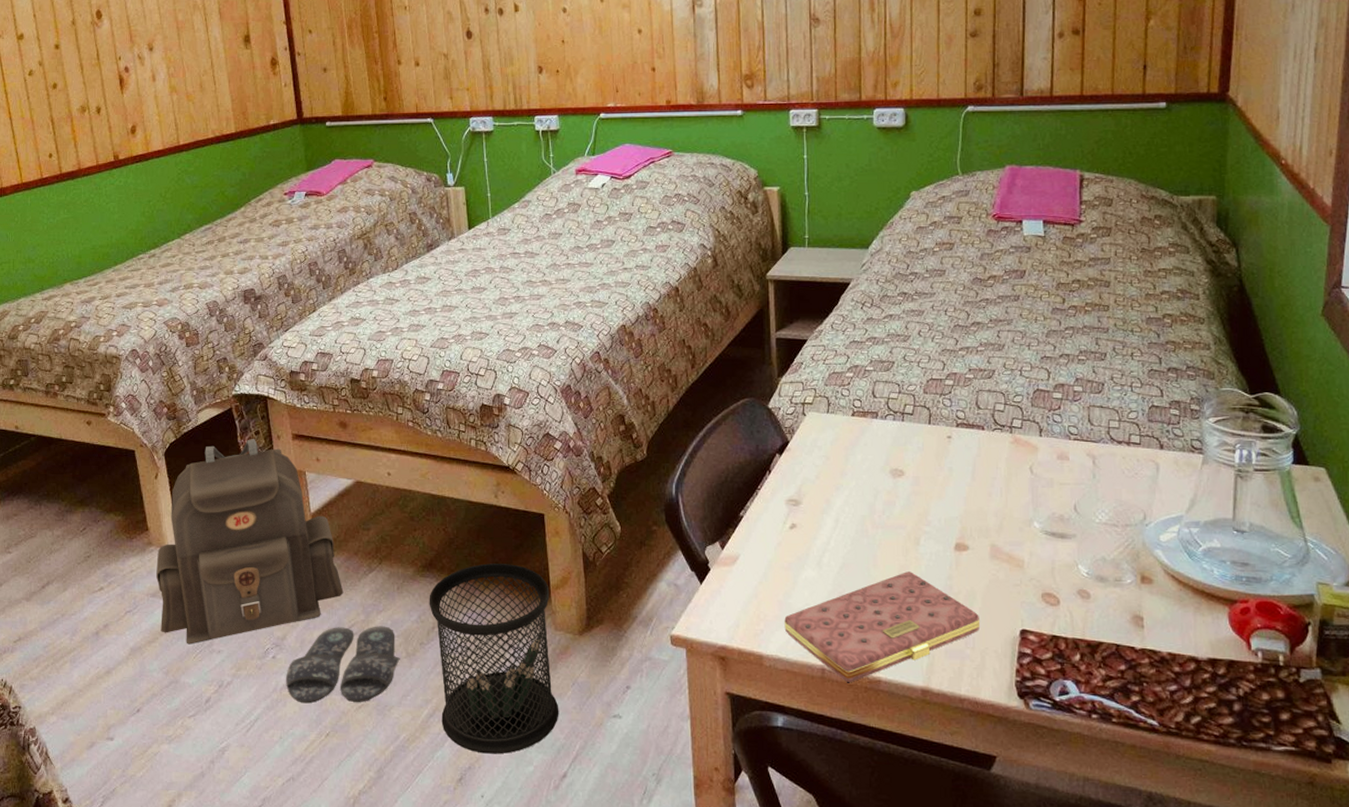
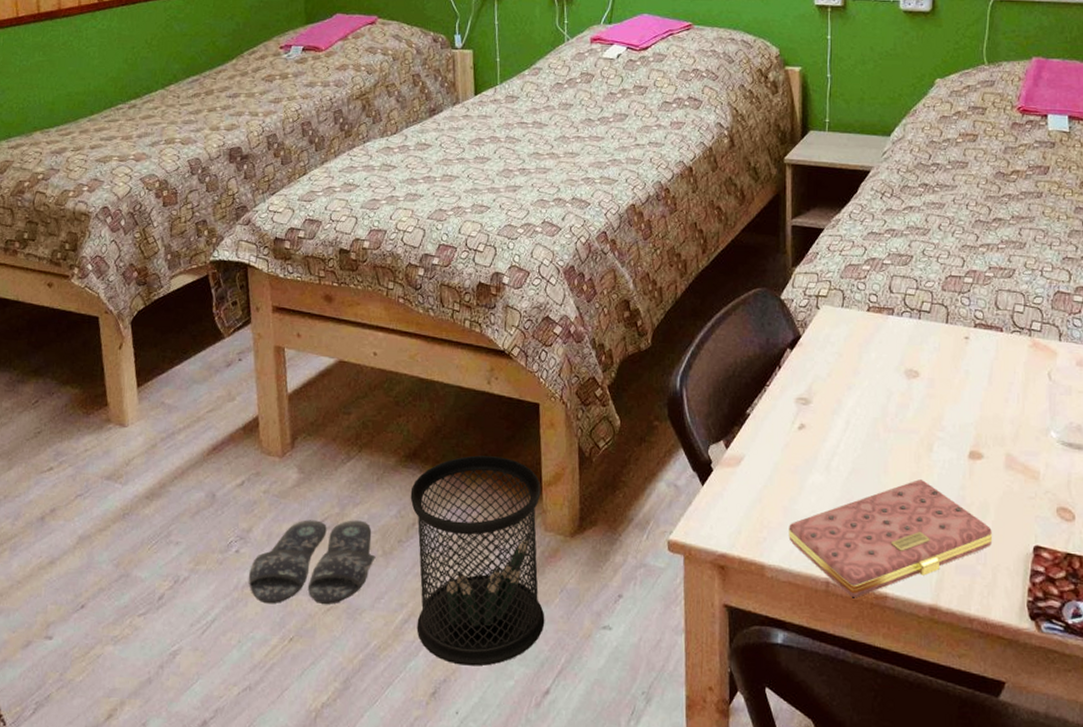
backpack: present [156,439,344,645] -> none [113,310,318,534]

